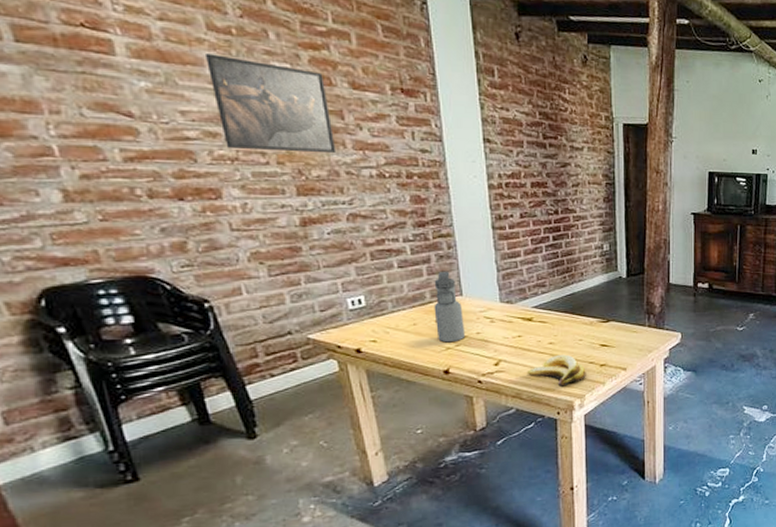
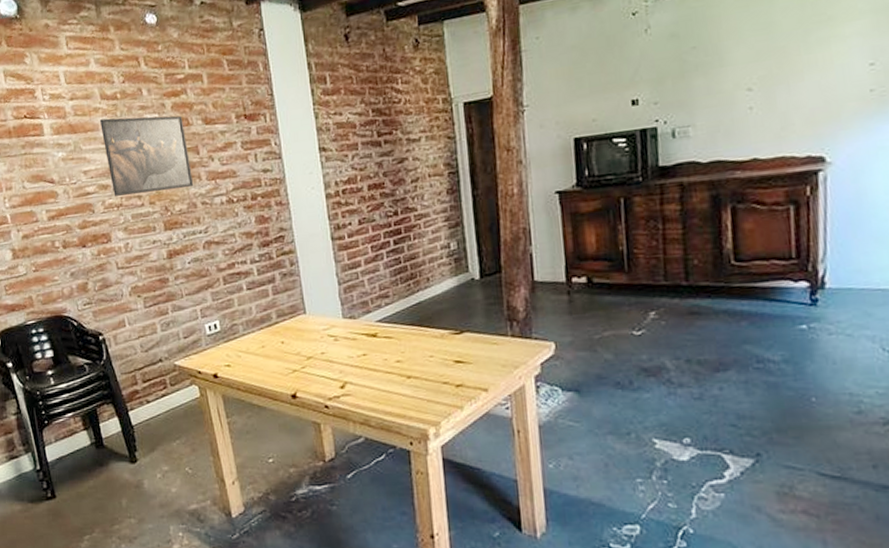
water bottle: present [434,271,466,343] -> none [279,289,311,365]
banana: present [526,354,586,387] -> none [374,374,440,412]

